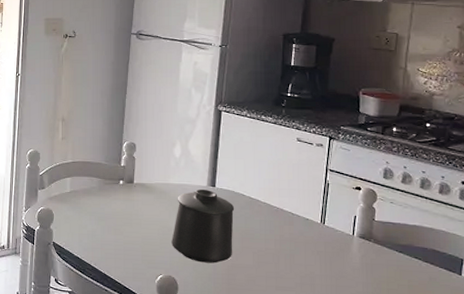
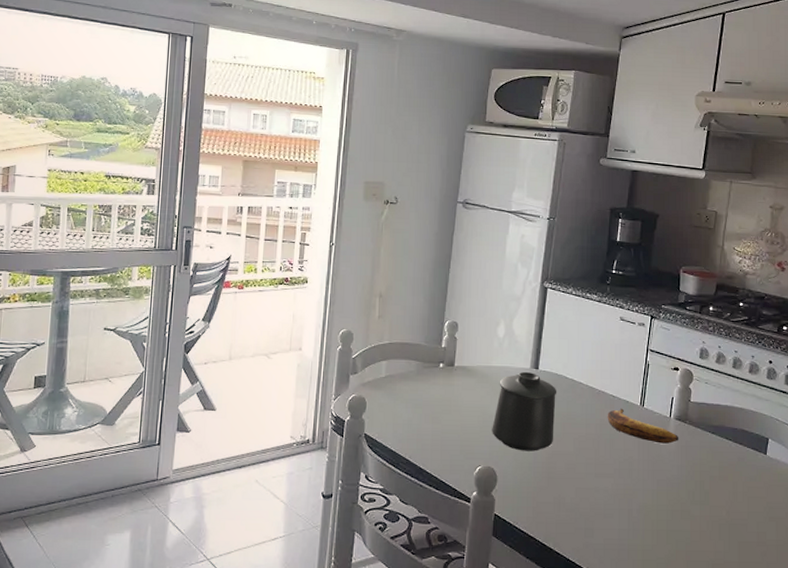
banana: none [286,225,364,261] -> present [607,408,679,444]

